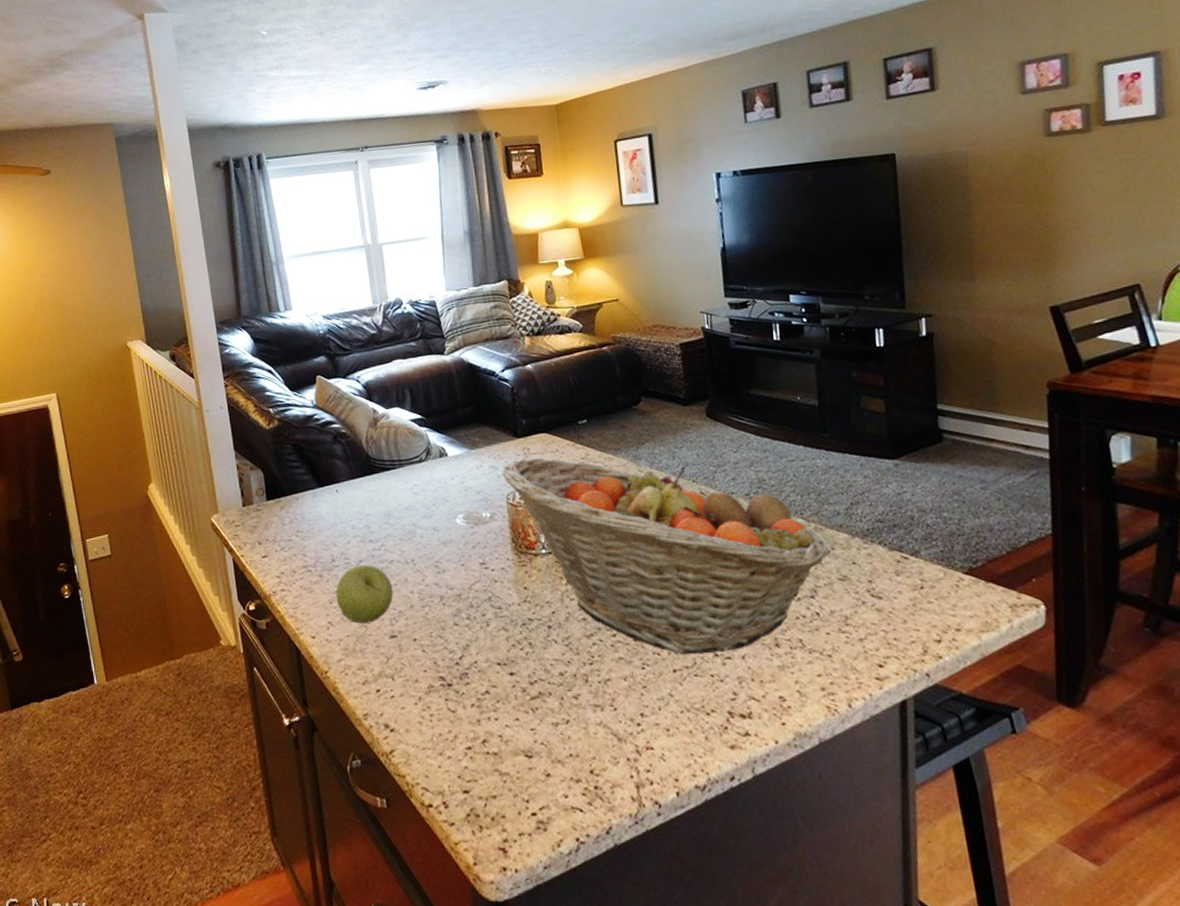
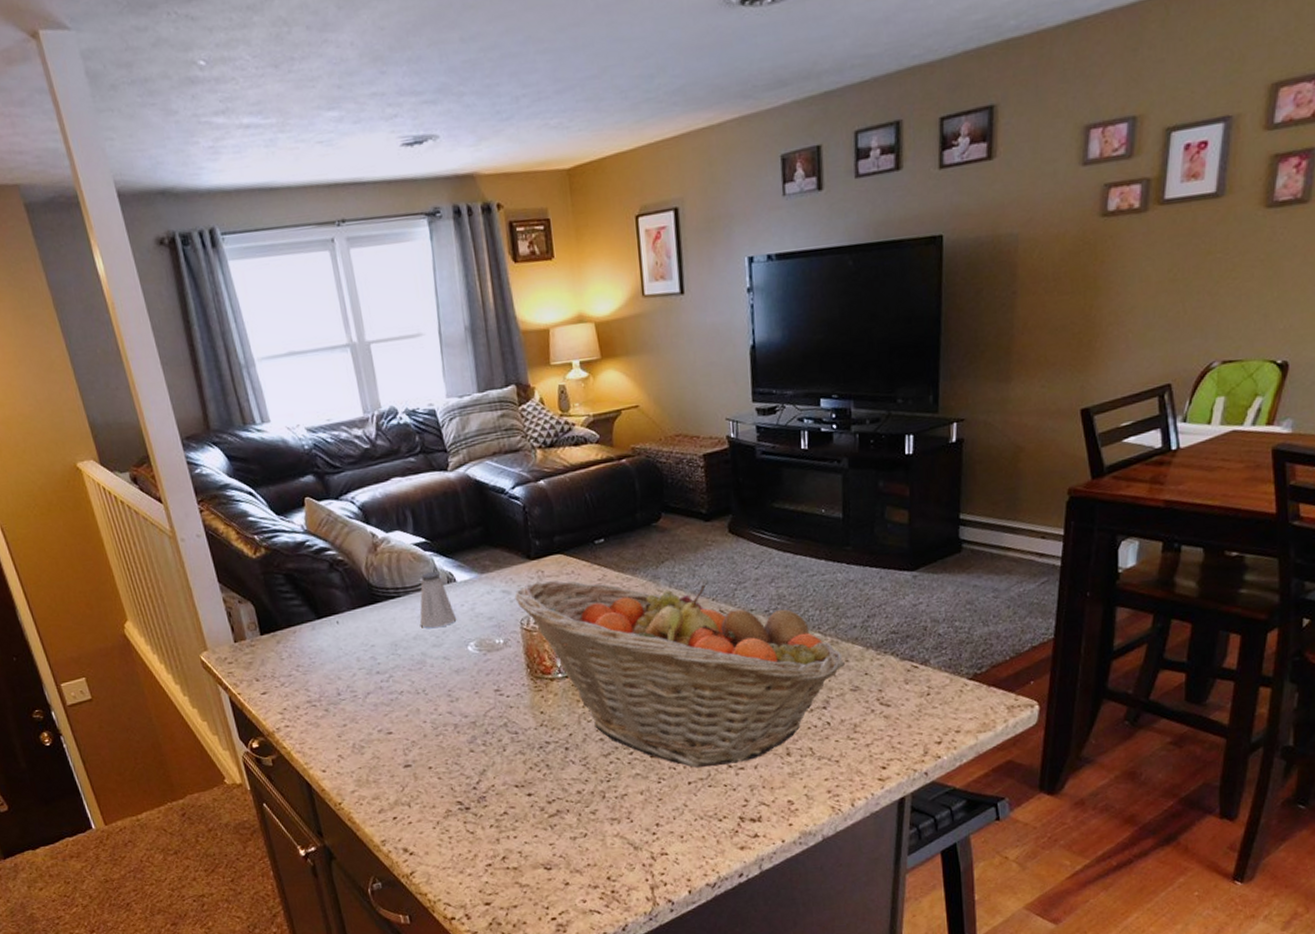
apple: present [335,565,394,624] -> none [344,696,406,756]
saltshaker: none [412,446,447,500] -> present [419,572,457,629]

